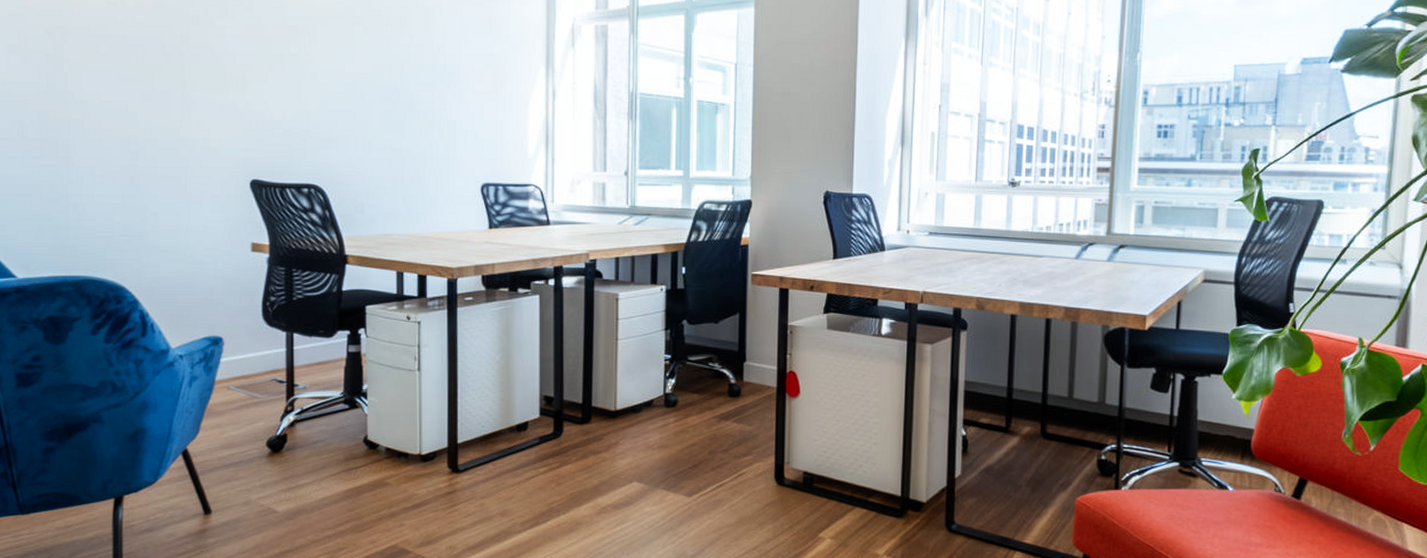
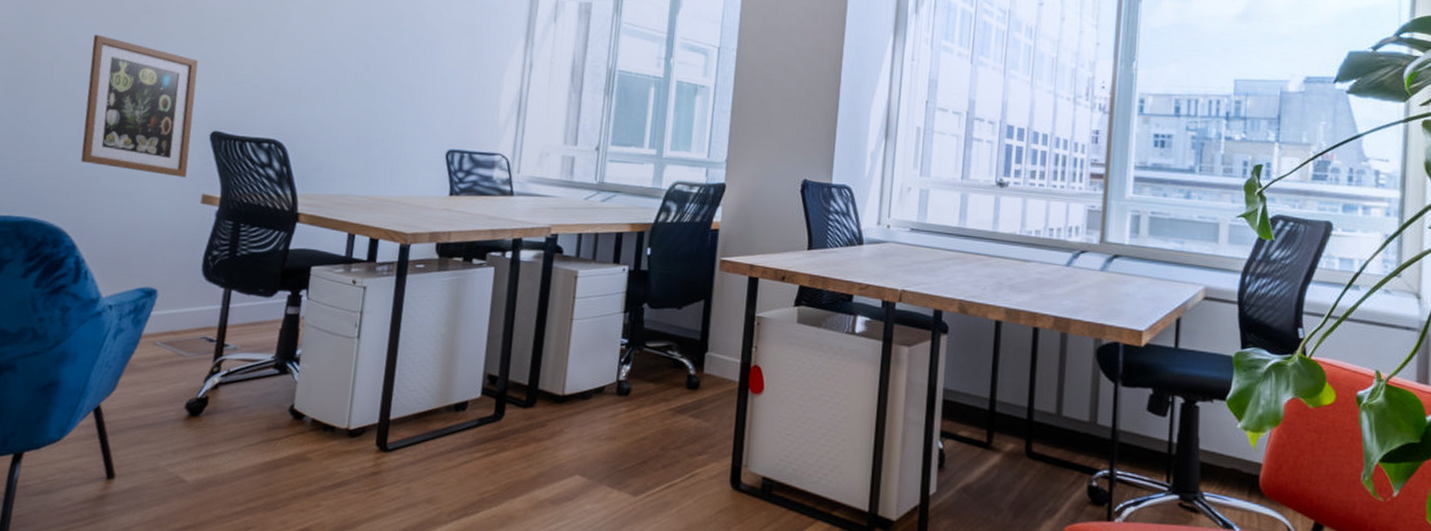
wall art: none [119,88,234,227] -> present [81,34,198,177]

